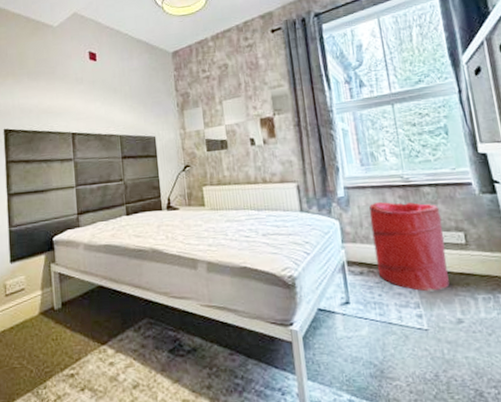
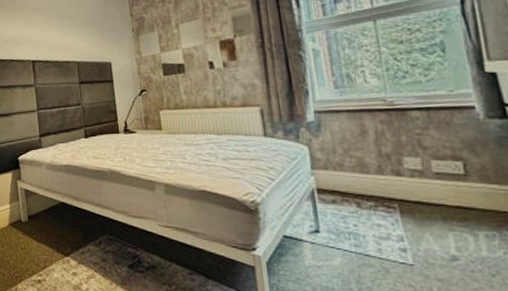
laundry hamper: present [369,202,450,292] -> none [344,127,442,225]

